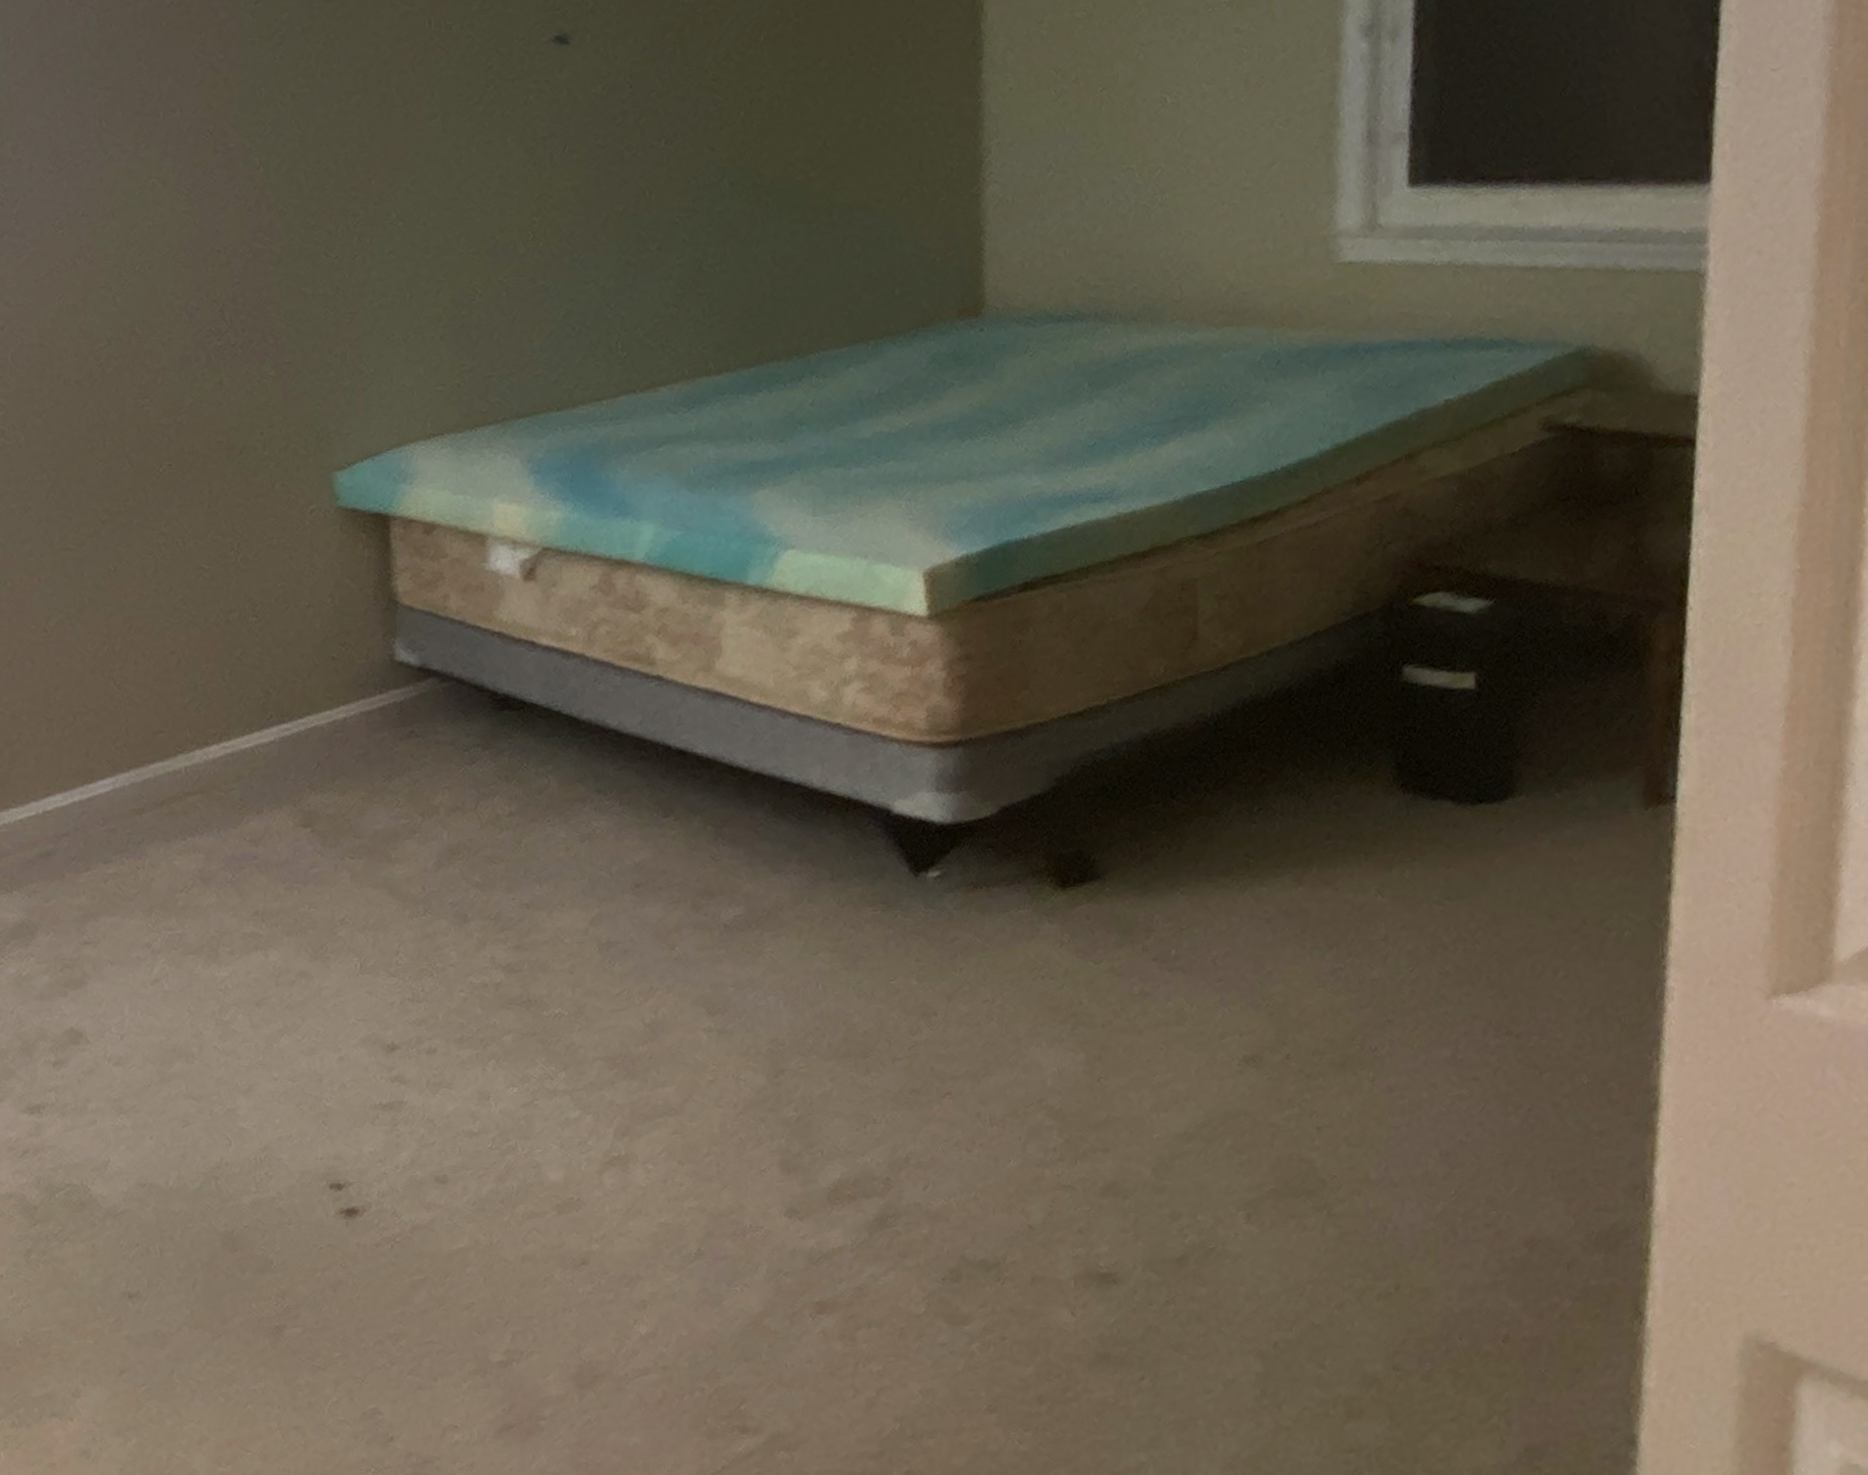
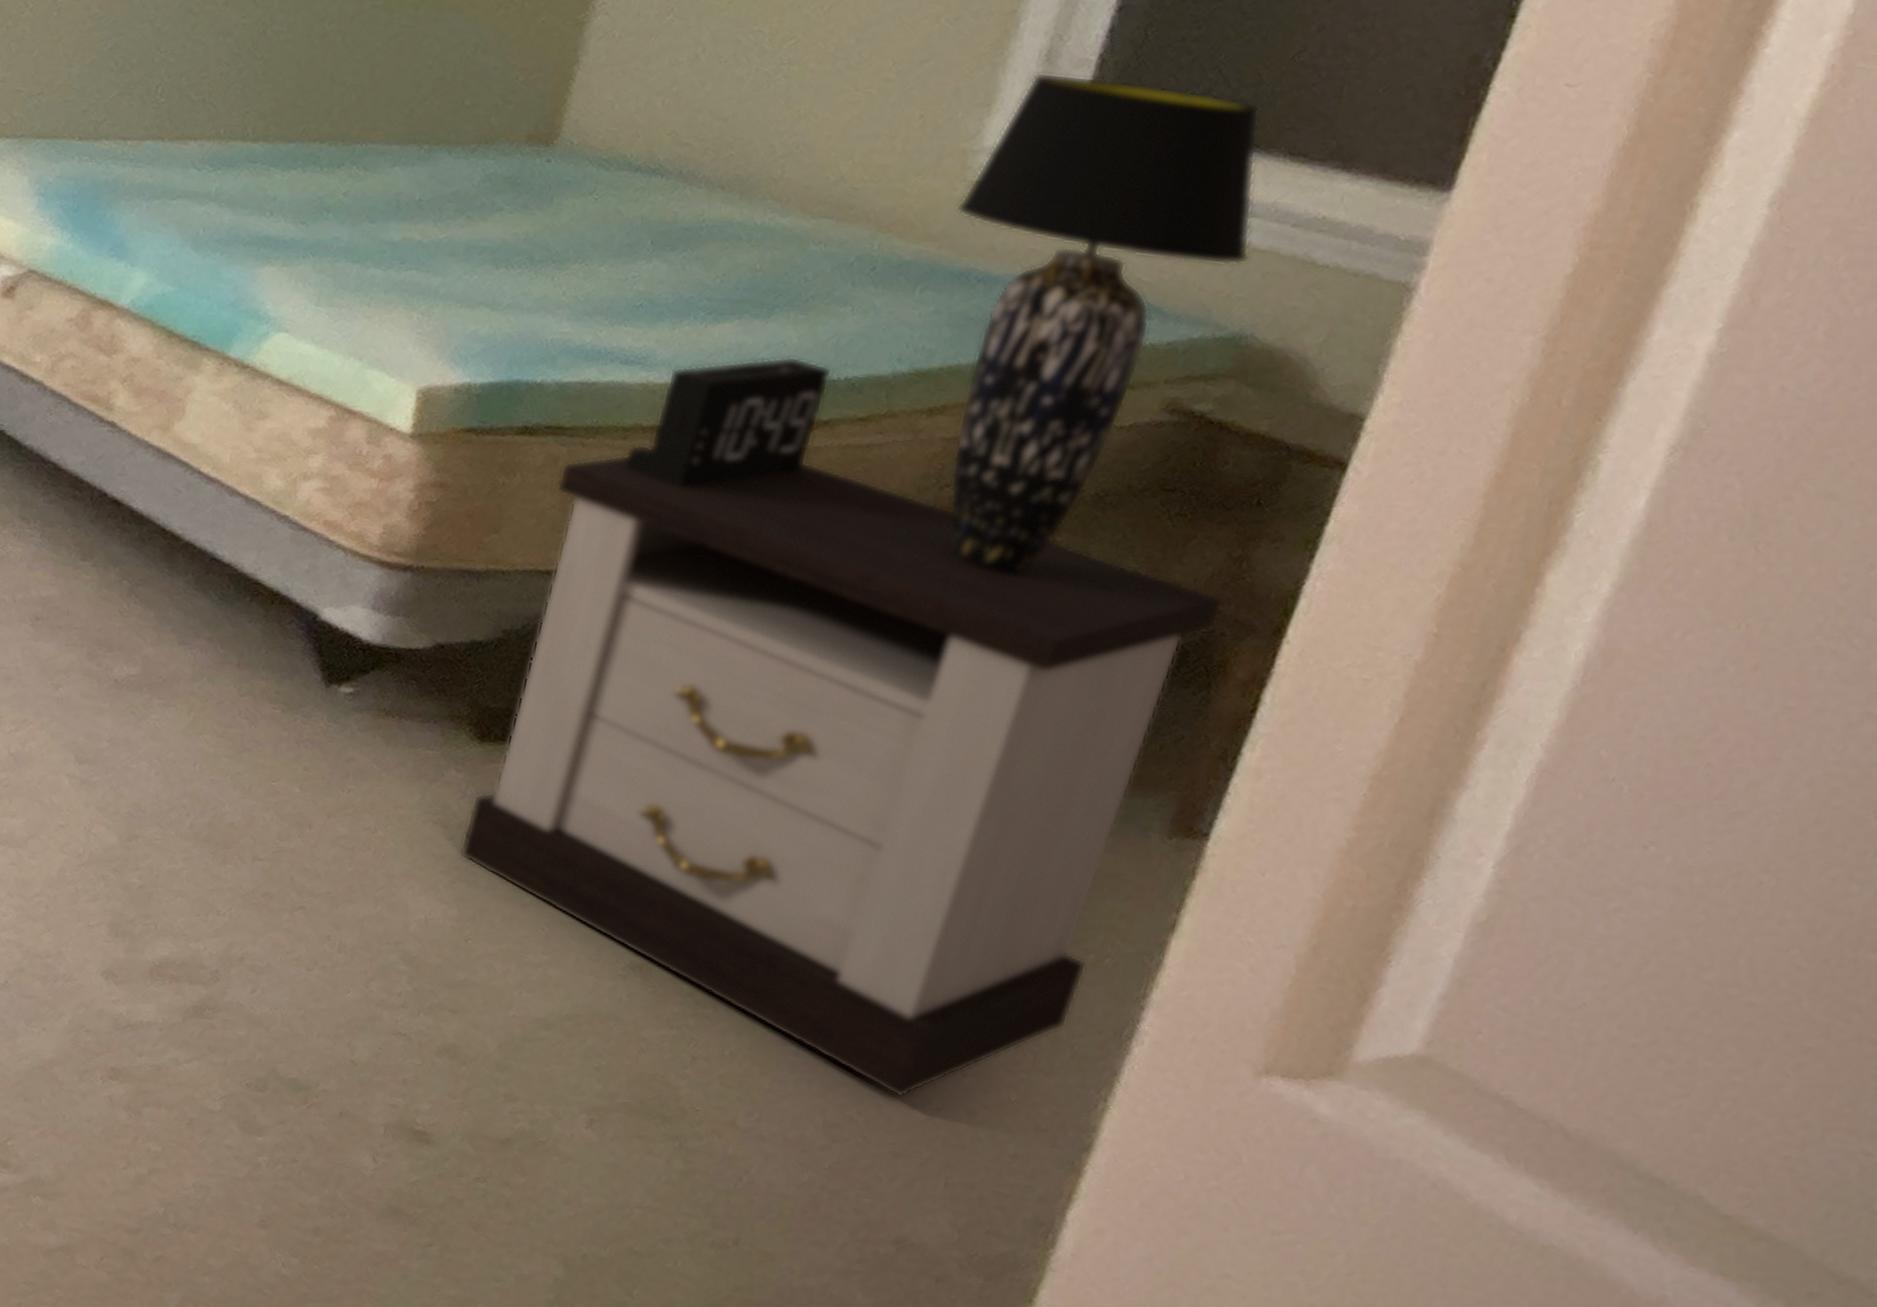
nightstand: none [1066,552,1633,1111] -> present [458,454,1224,1099]
alarm clock: none [1116,458,1271,605] -> present [624,356,833,489]
table lamp: none [1331,139,1573,611] -> present [948,72,1261,575]

